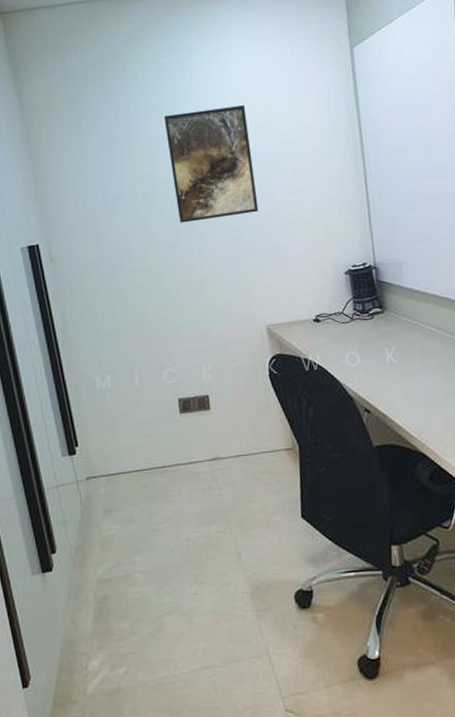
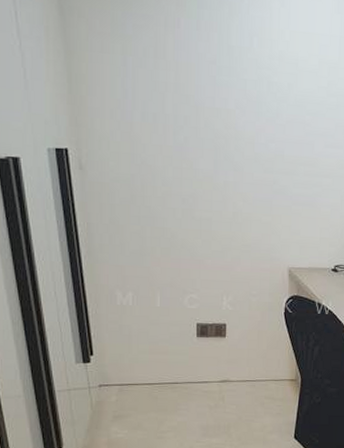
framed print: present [163,105,259,223] -> none [216,38,300,158]

